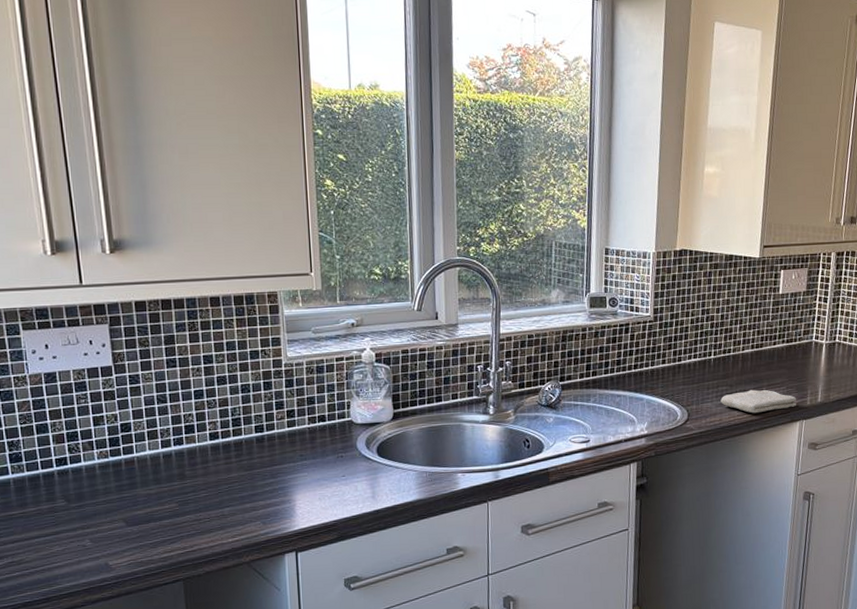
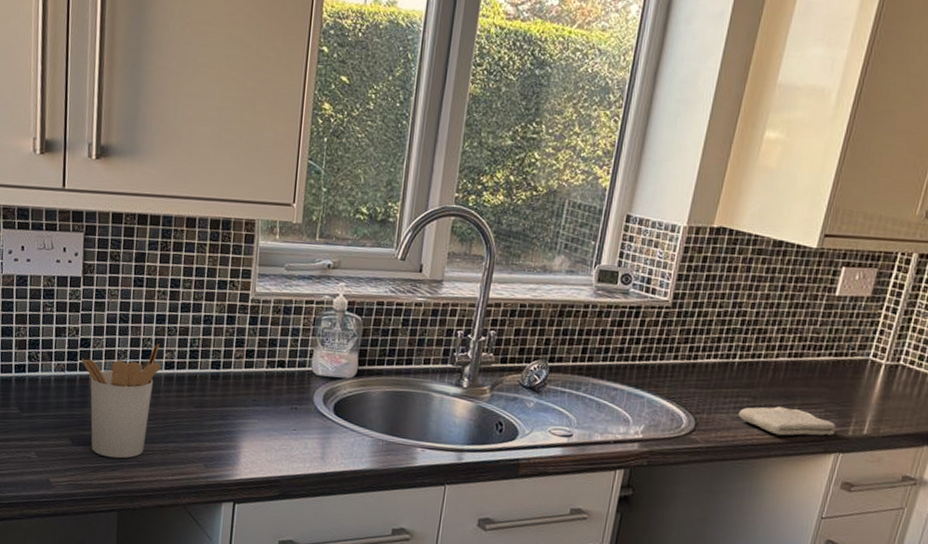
utensil holder: none [123,418,206,532] -> present [81,344,162,459]

